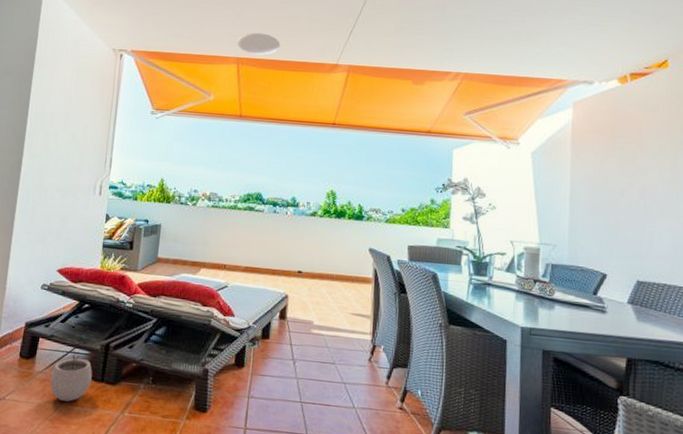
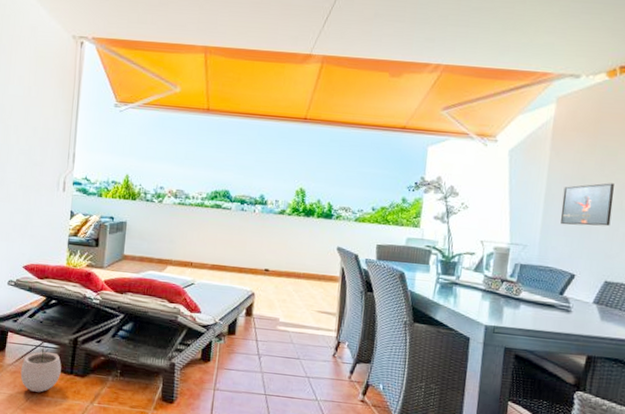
ceiling light: present [236,32,281,55] -> none [204,18,251,44]
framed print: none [587,183,637,226] -> present [560,183,614,227]

